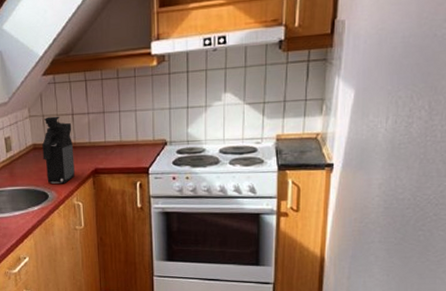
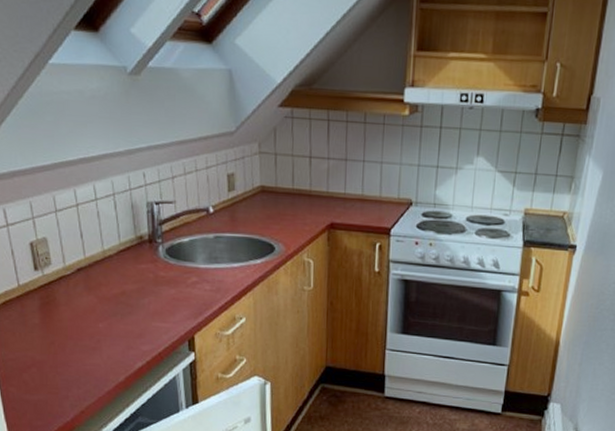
coffee maker: present [42,116,75,184] -> none [271,156,309,236]

